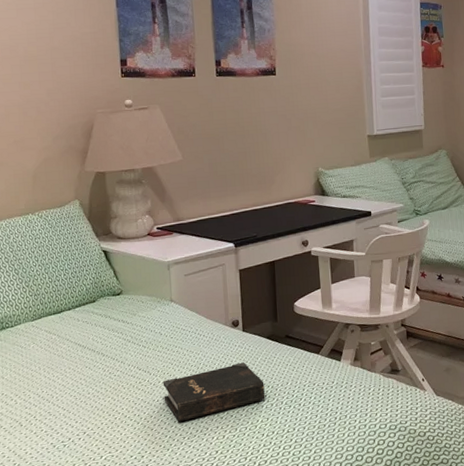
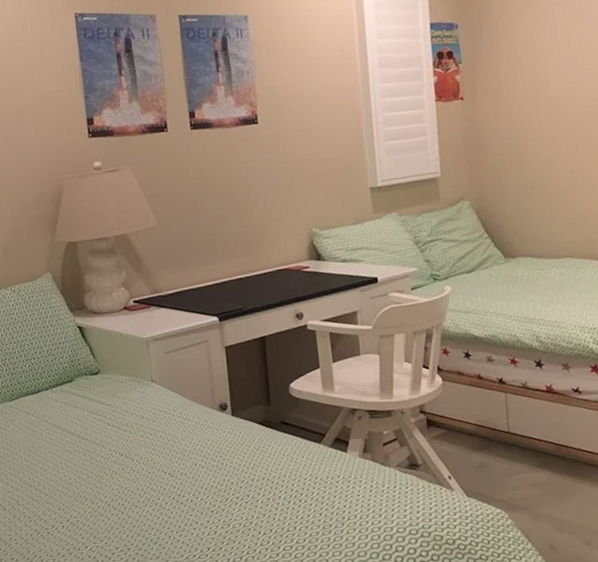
hardback book: present [163,362,265,422] -> none [146,450,261,514]

